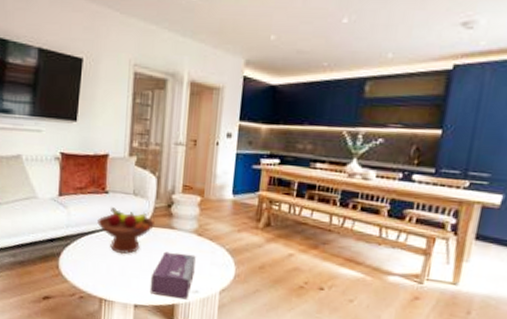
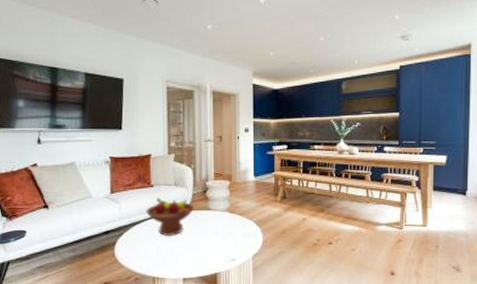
tissue box: present [150,251,196,300] -> none [195,229,230,268]

